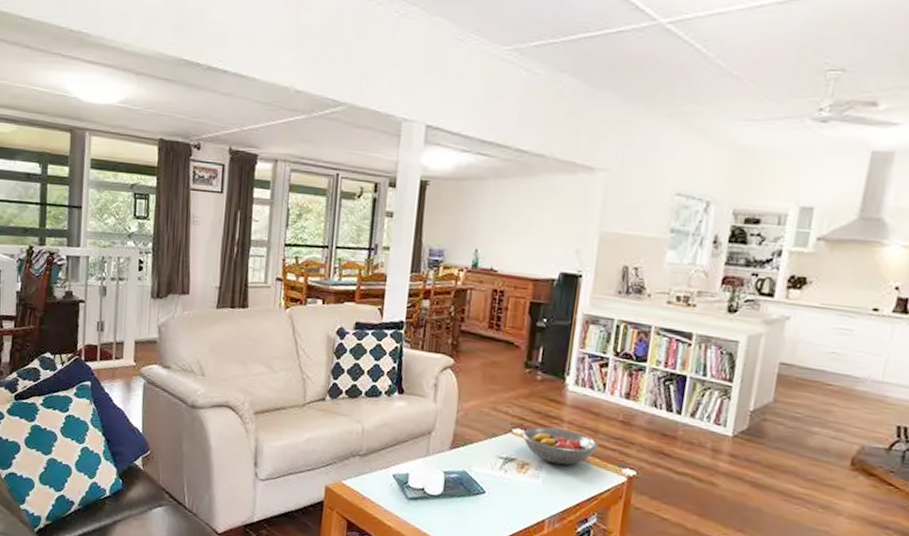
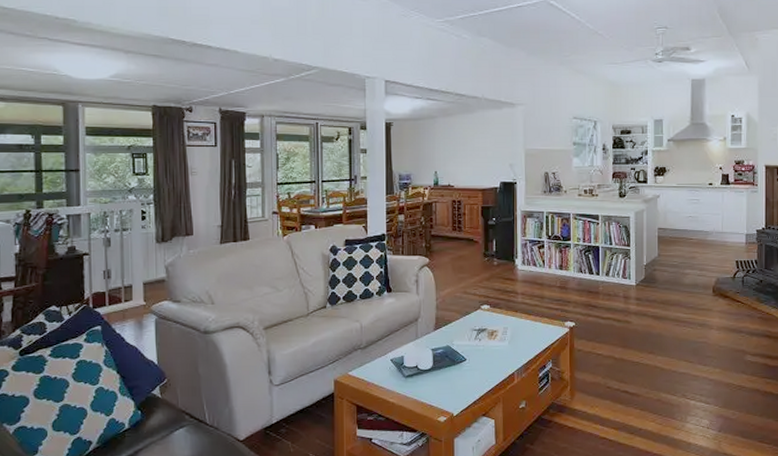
fruit bowl: present [522,427,598,466] -> none [489,300,545,328]

